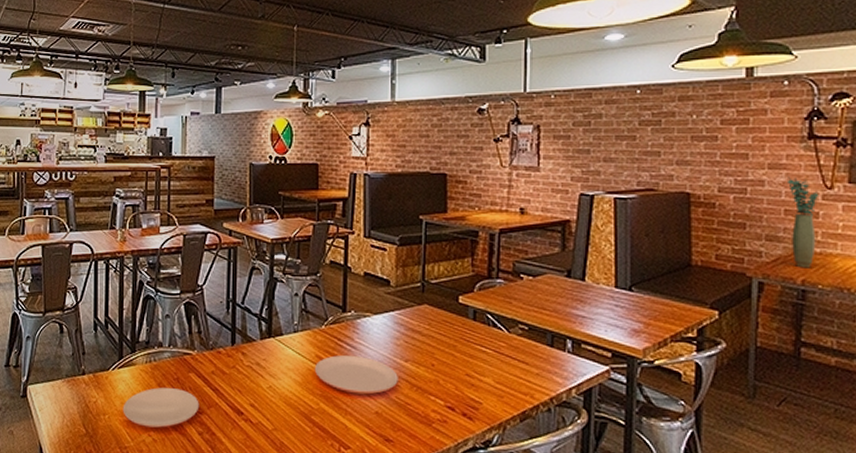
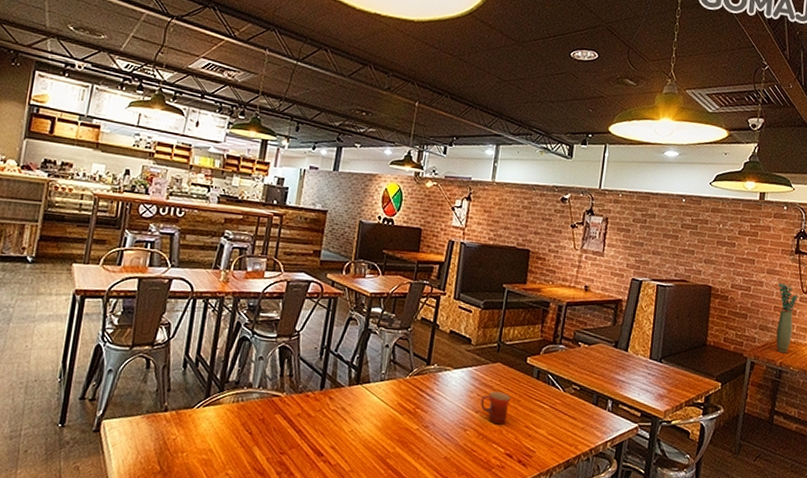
plate: present [123,387,199,428] -> none [202,427,282,467]
plate: present [314,355,398,395] -> none [394,404,468,441]
mug: none [410,337,445,374] -> present [480,391,511,425]

